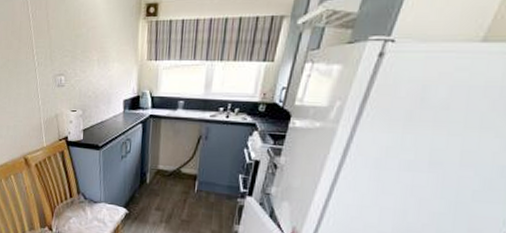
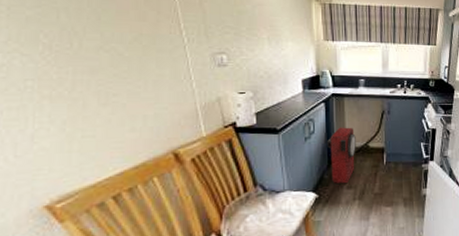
trash bin: none [141,149,169,206] -> present [327,127,356,184]

